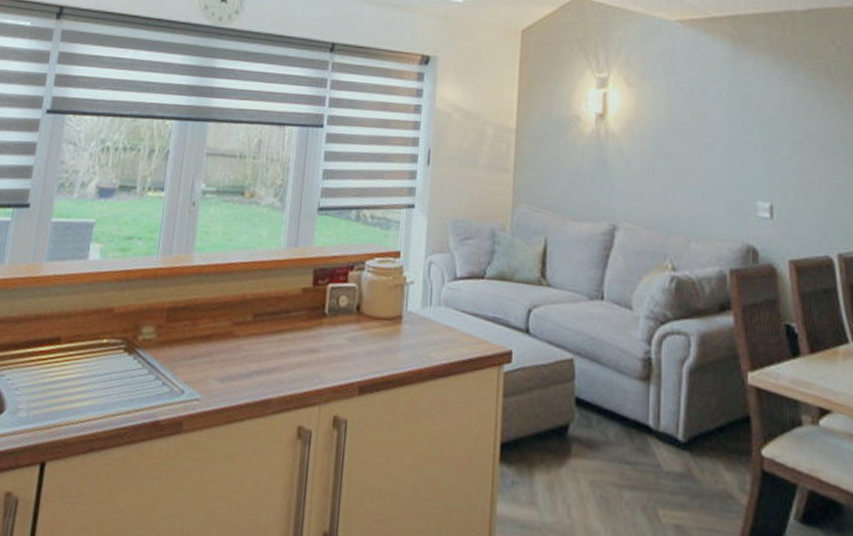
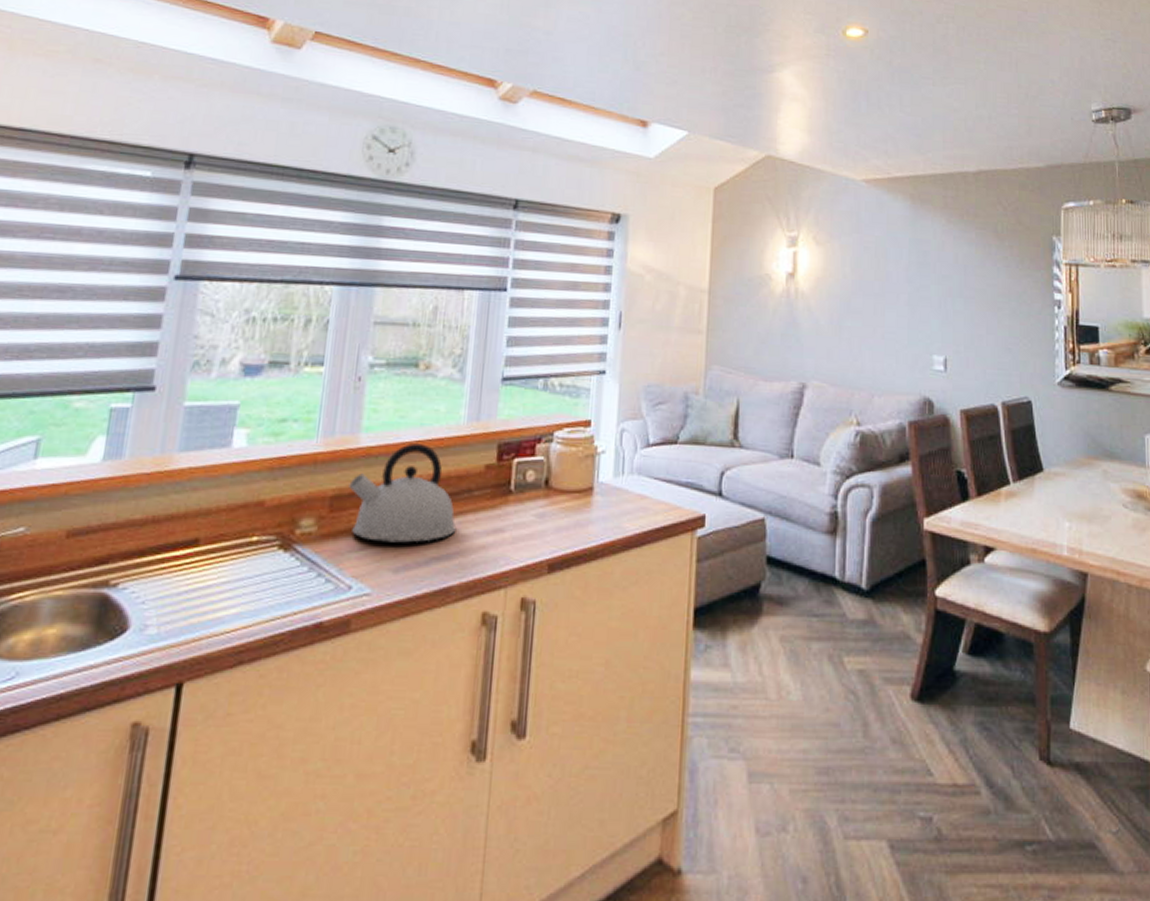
kettle: none [183,264,276,356] -> present [349,443,457,543]

